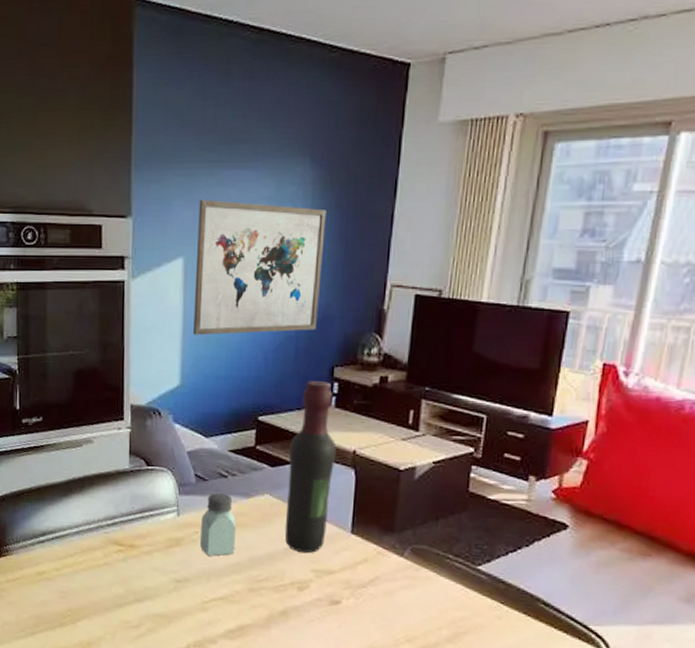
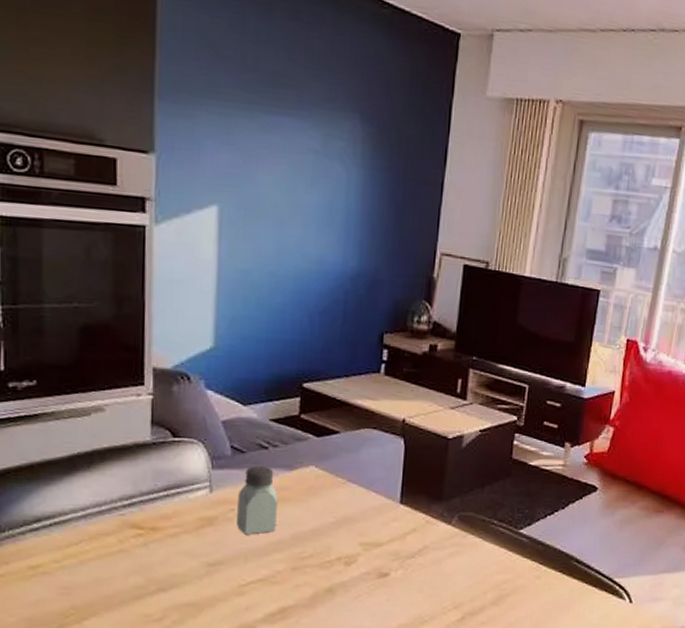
wall art: present [193,200,327,335] -> none [229,144,377,295]
wine bottle: present [284,381,337,554] -> none [331,347,386,527]

